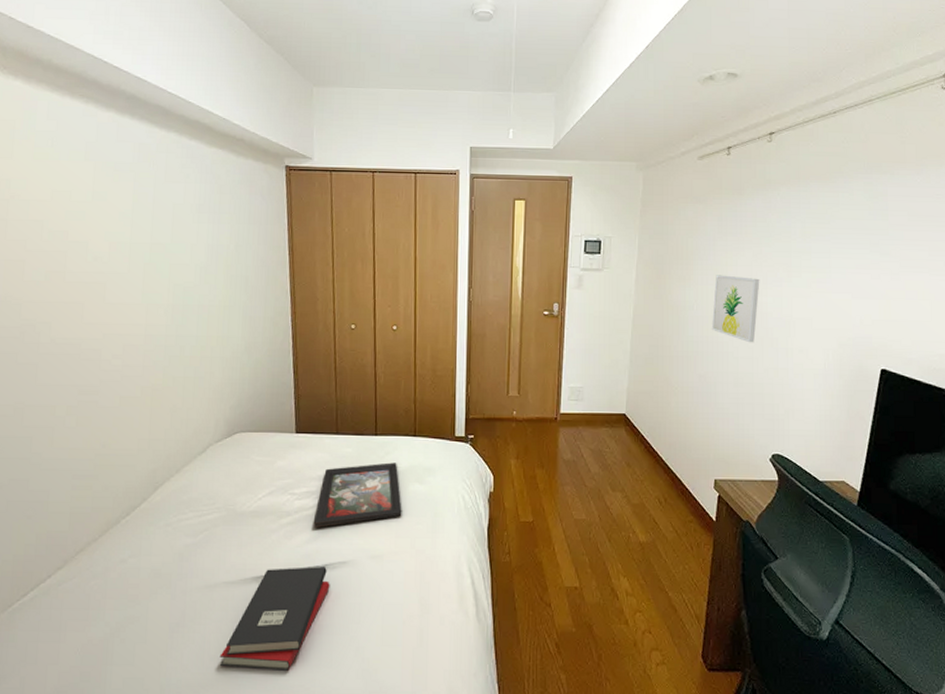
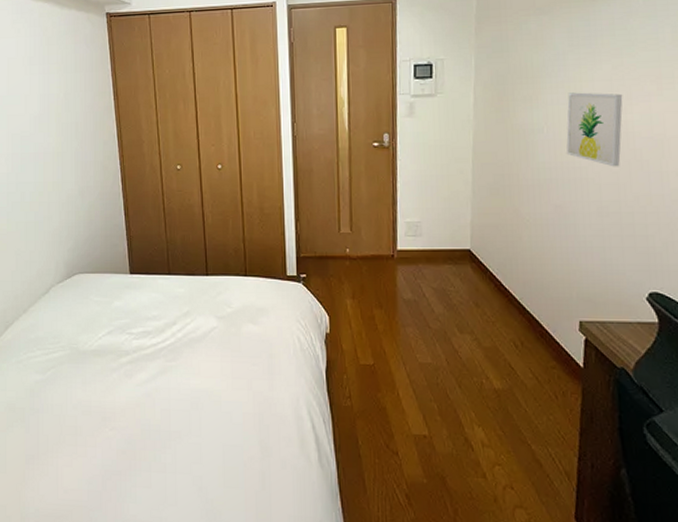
hardback book: present [219,567,330,672] -> none [72,405,171,508]
decorative tray: present [313,462,402,528] -> none [151,303,237,367]

